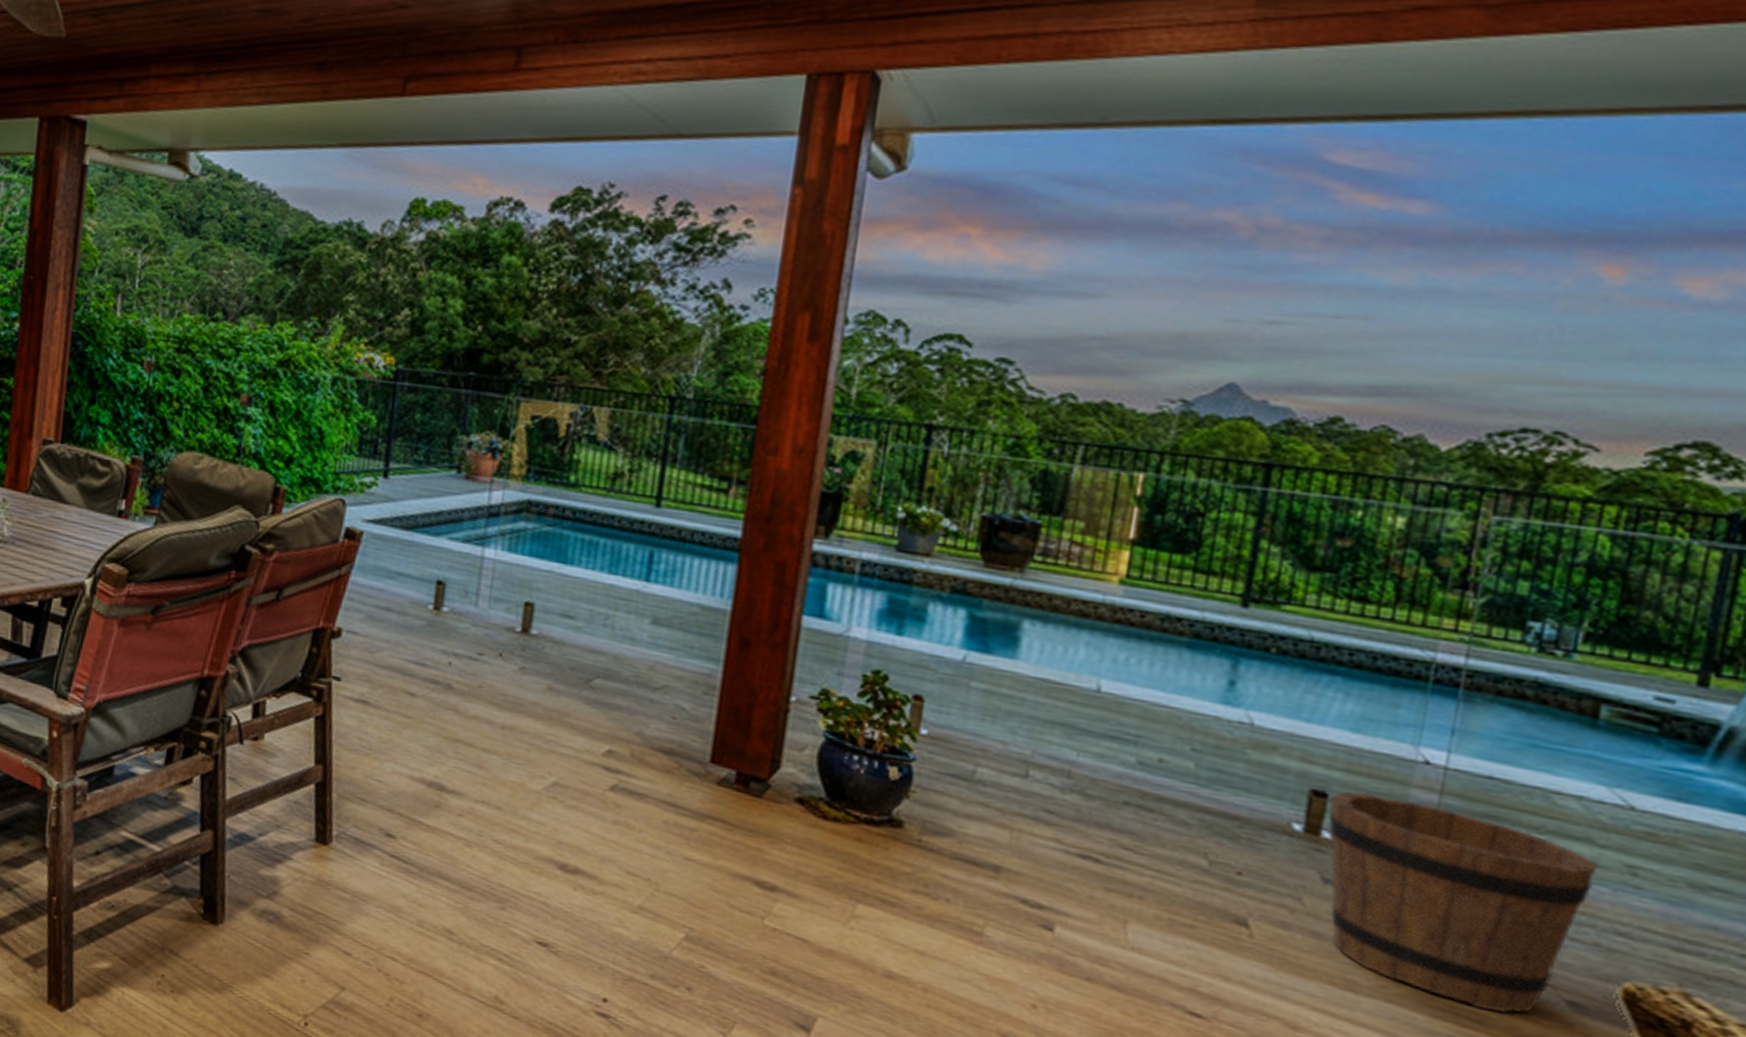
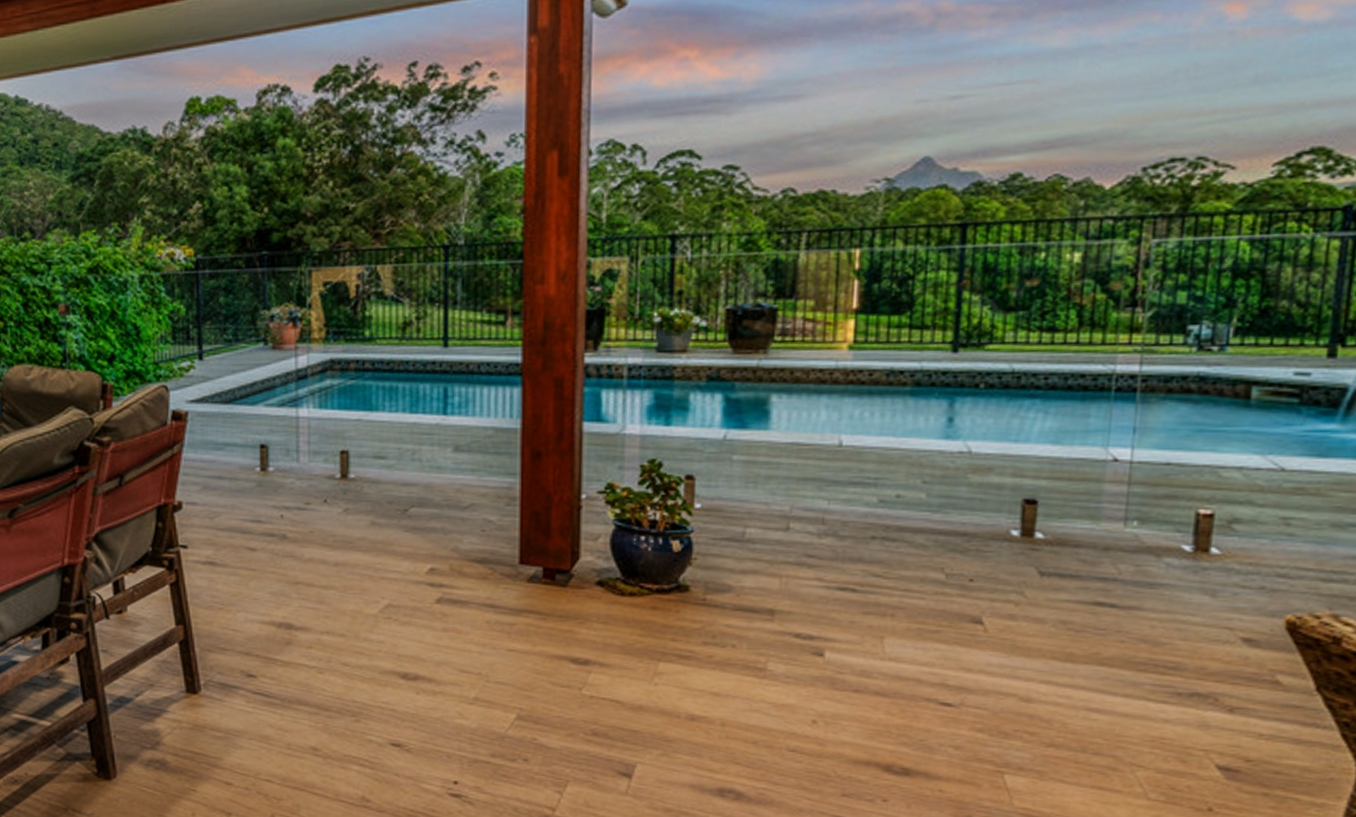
bucket: present [1327,791,1598,1013] -> none [1039,494,1259,657]

